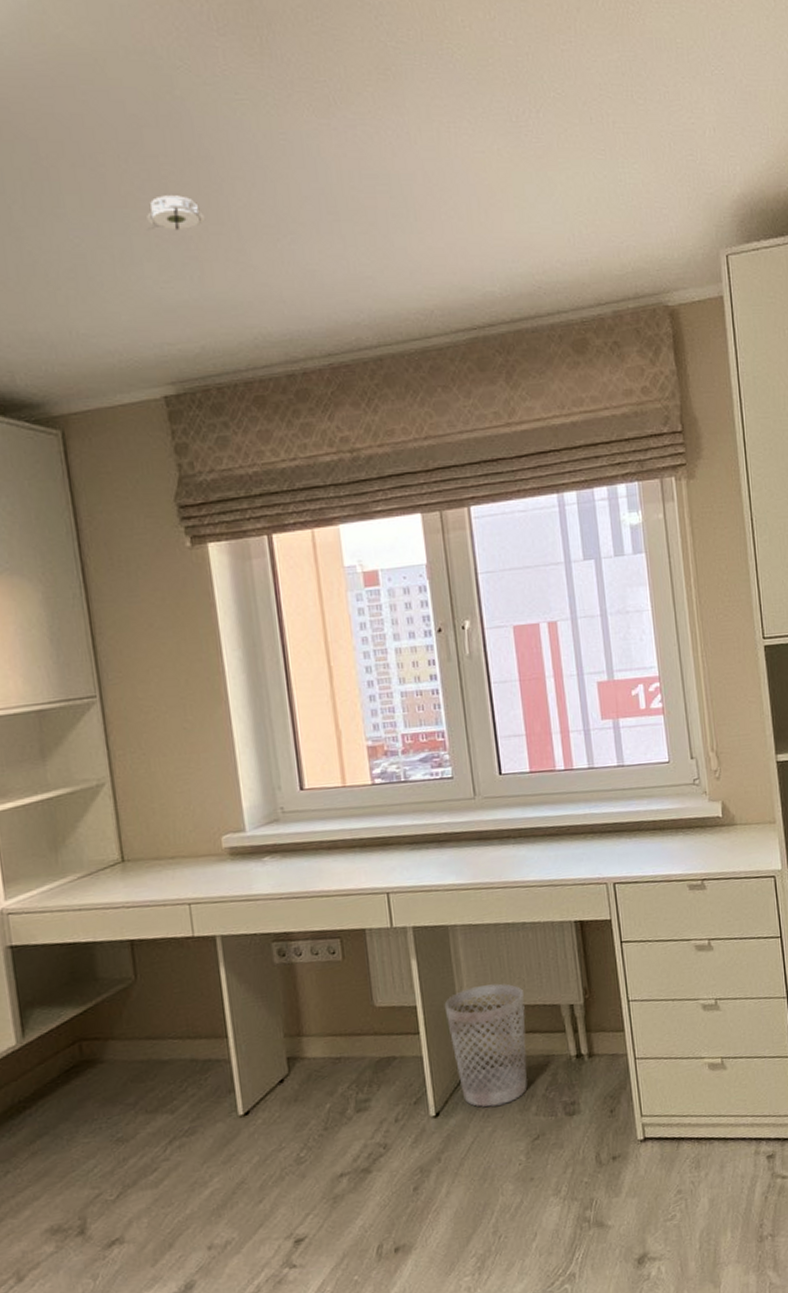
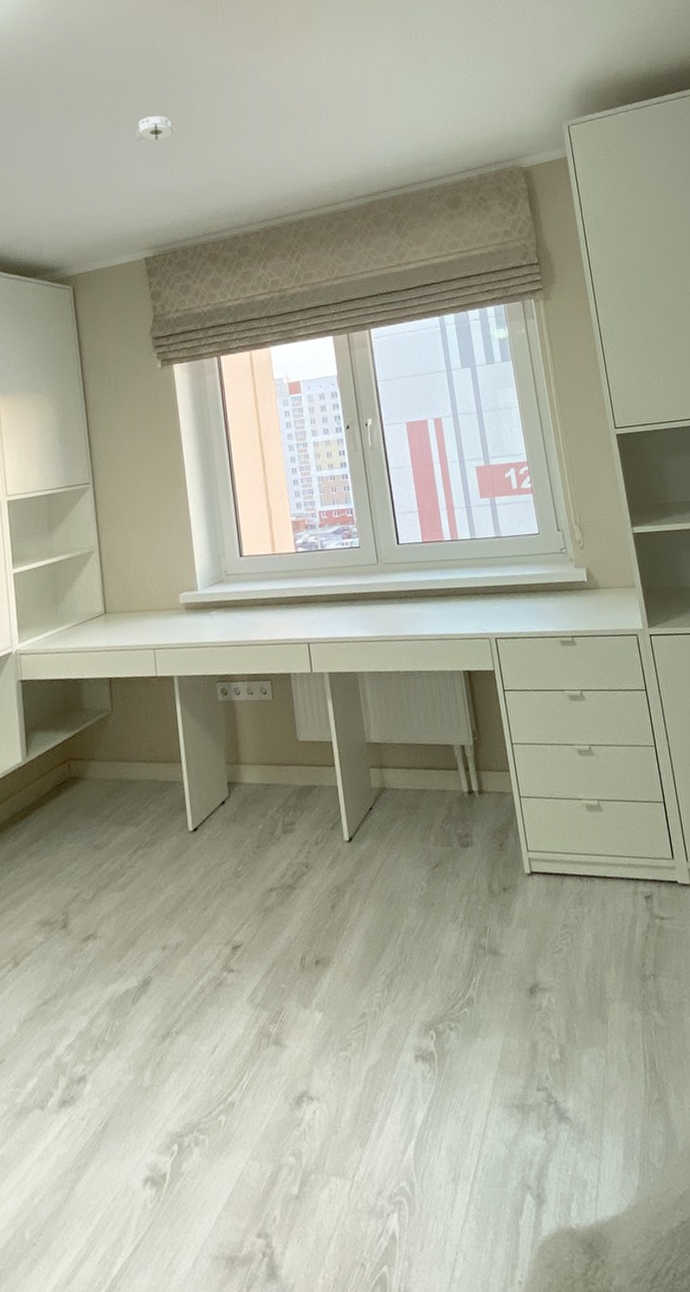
wastebasket: present [444,983,528,1107] -> none [355,724,427,835]

